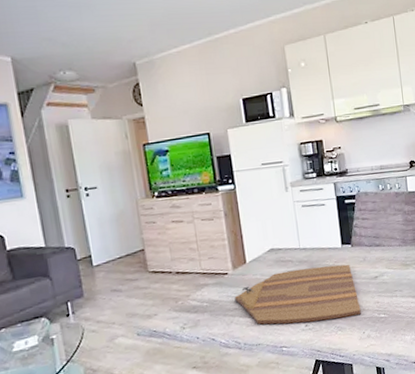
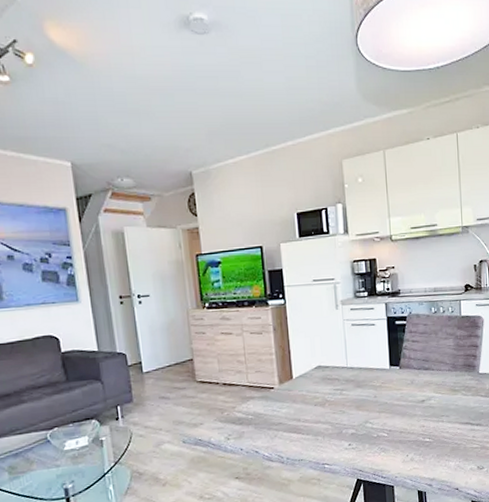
cutting board: present [234,264,361,325] -> none [279,386,406,442]

